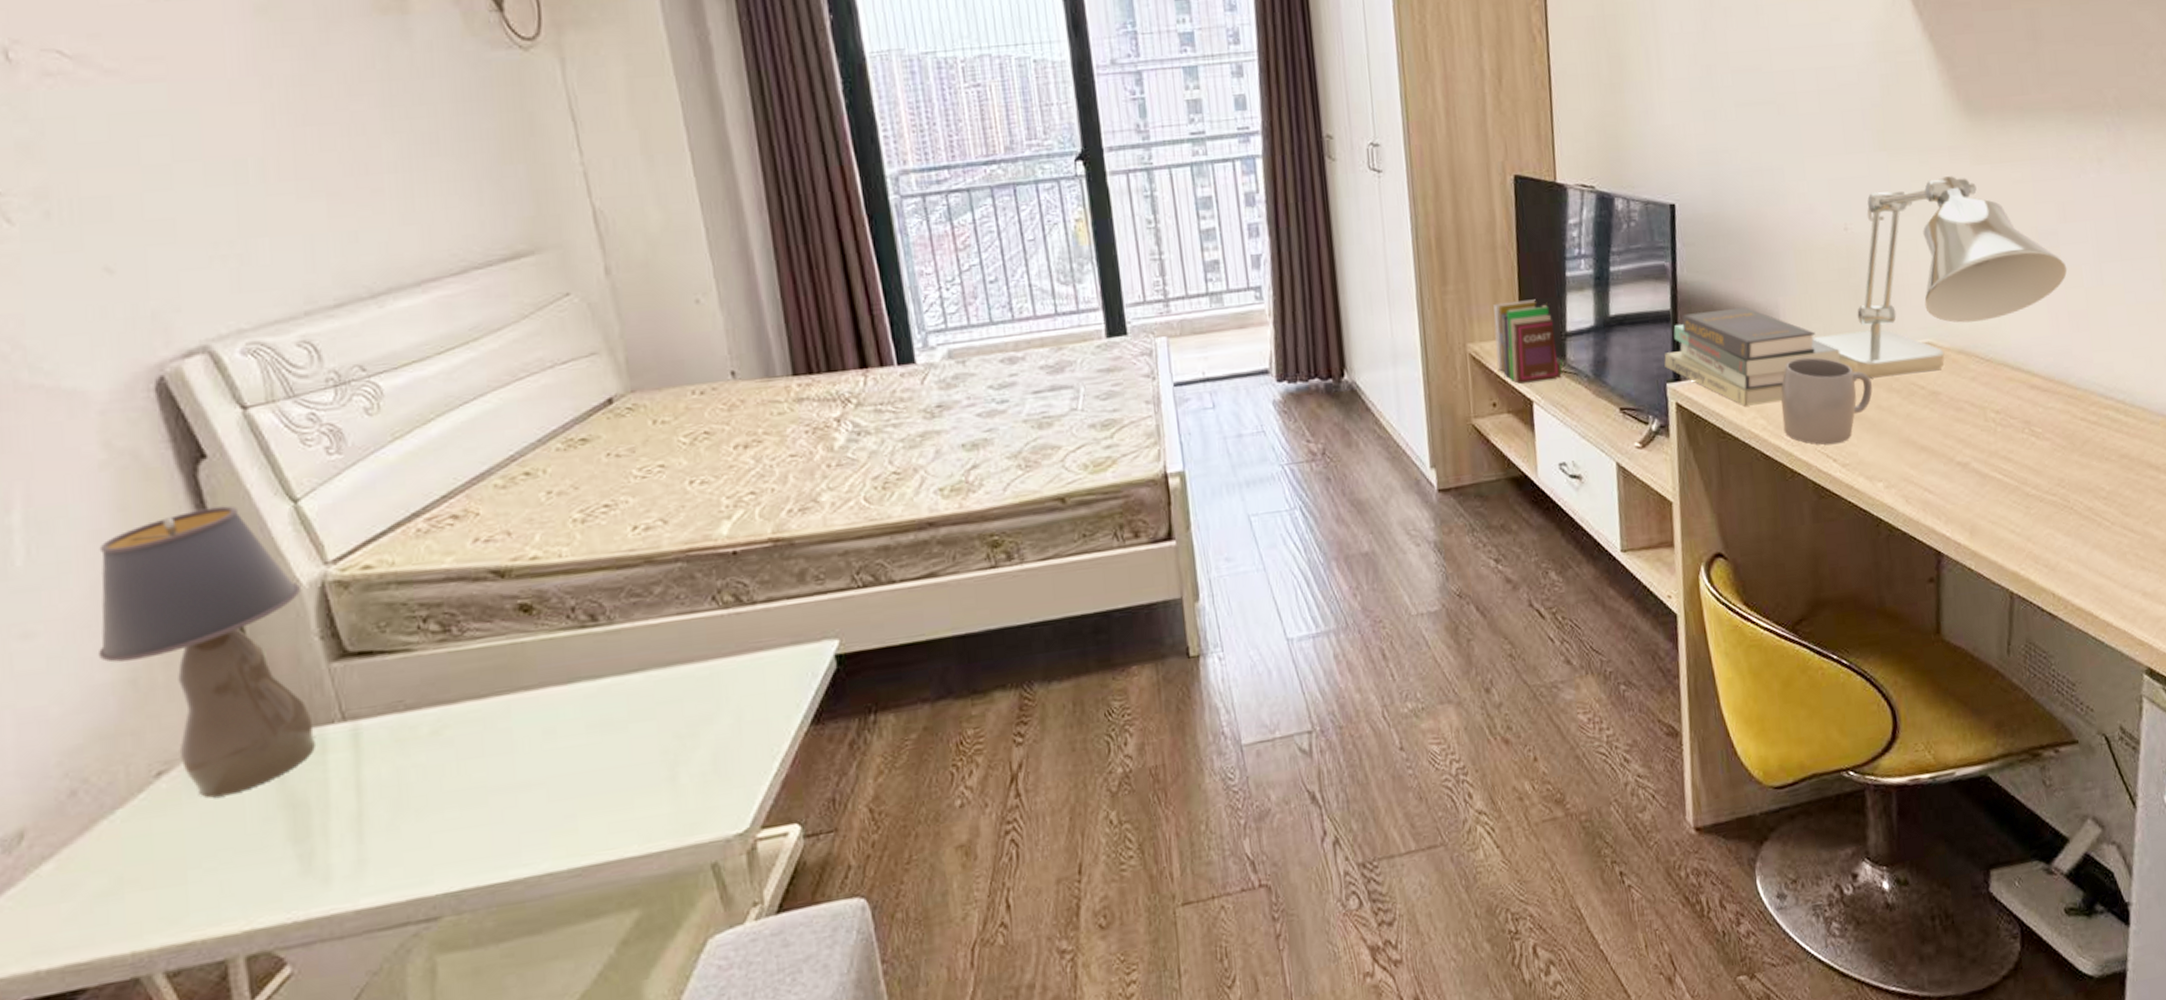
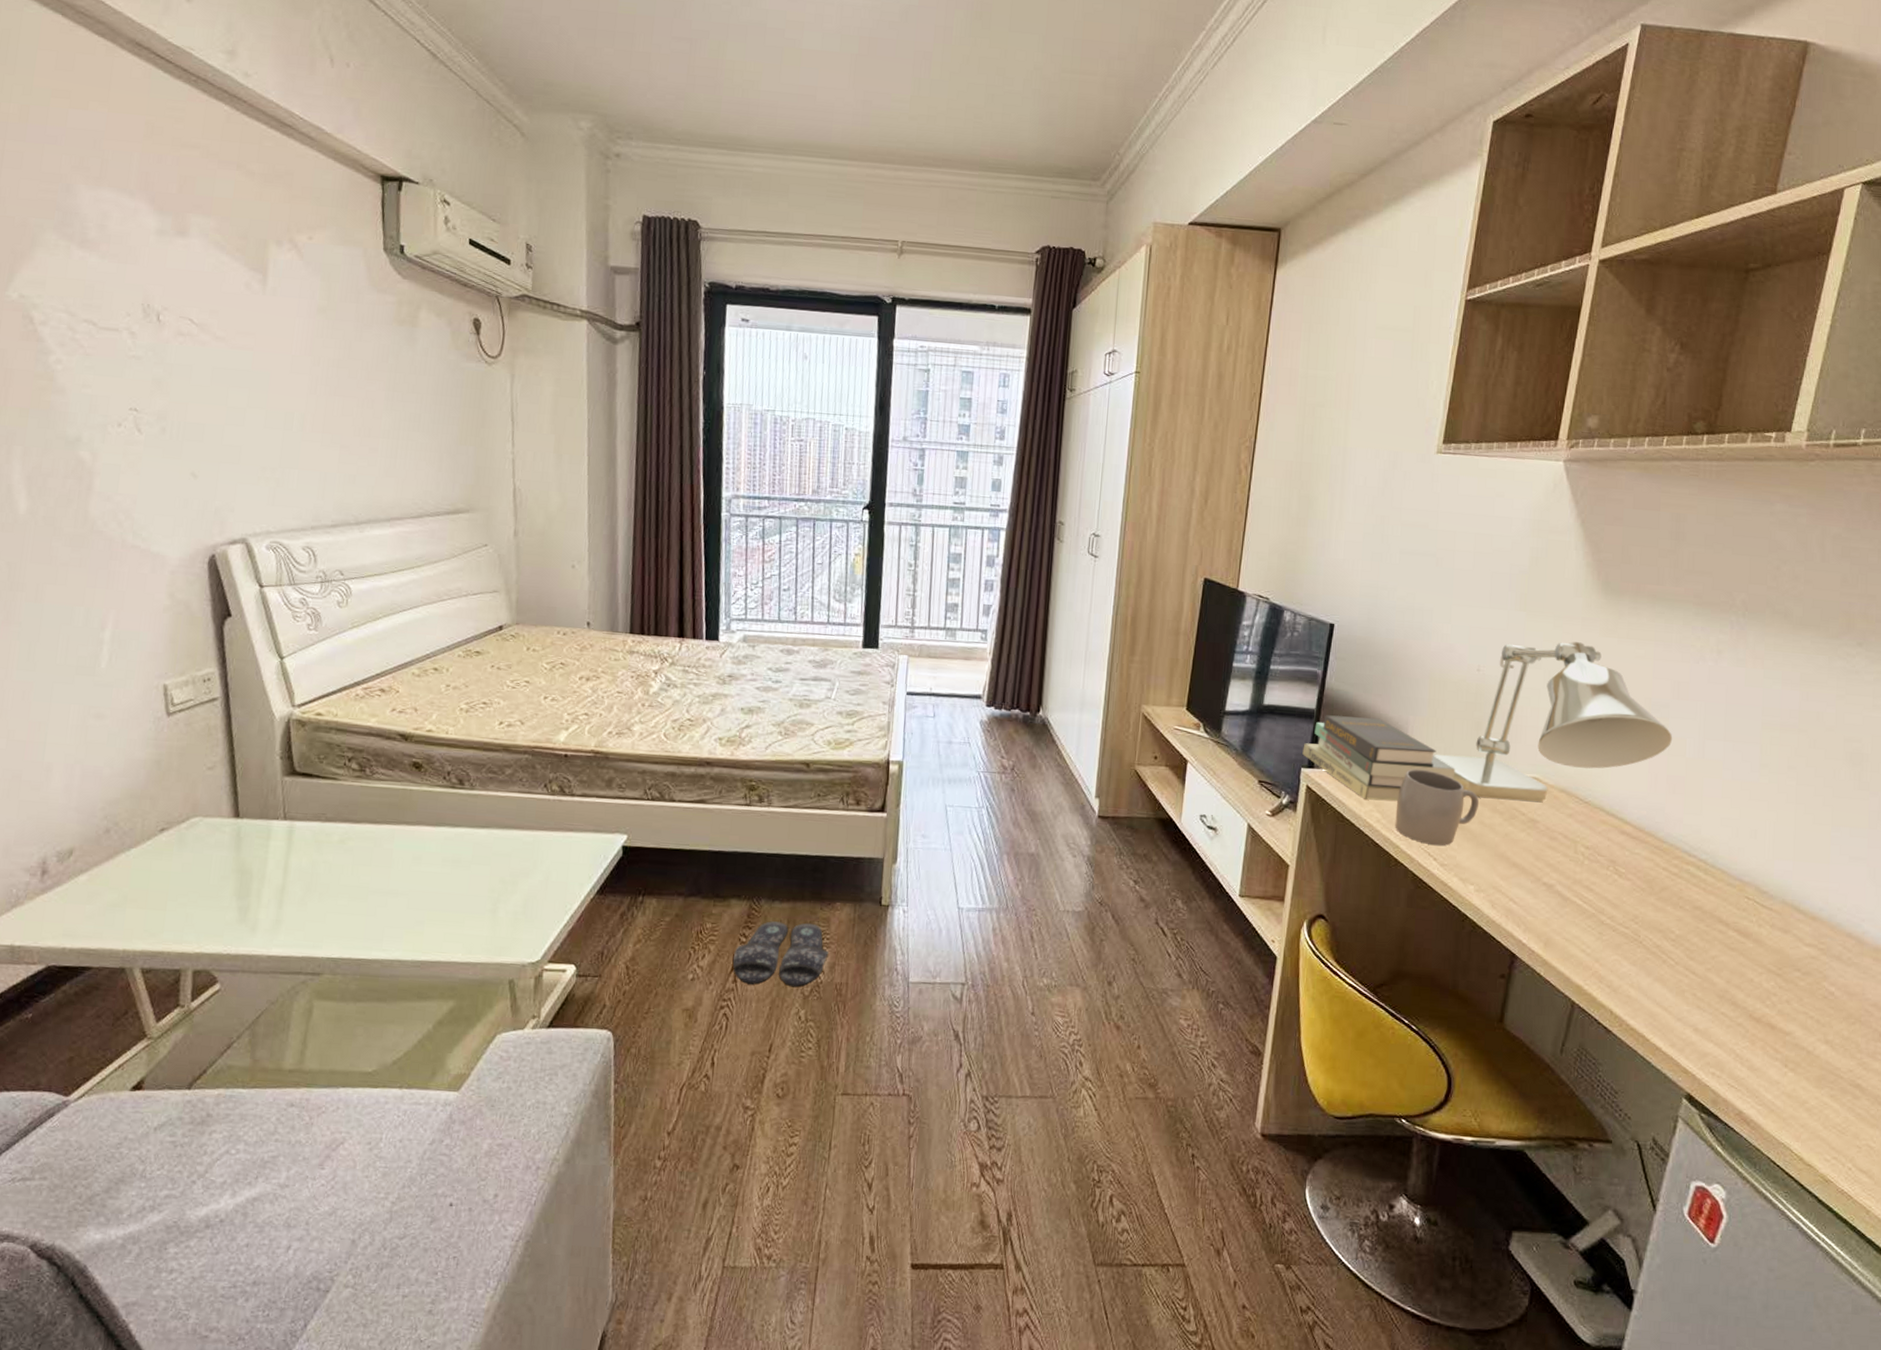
table lamp: present [97,505,315,798] -> none [139,651,274,855]
slippers: none [1010,699,1133,795] -> present [732,921,829,987]
books: present [1493,299,1563,384] -> none [1163,677,1217,747]

